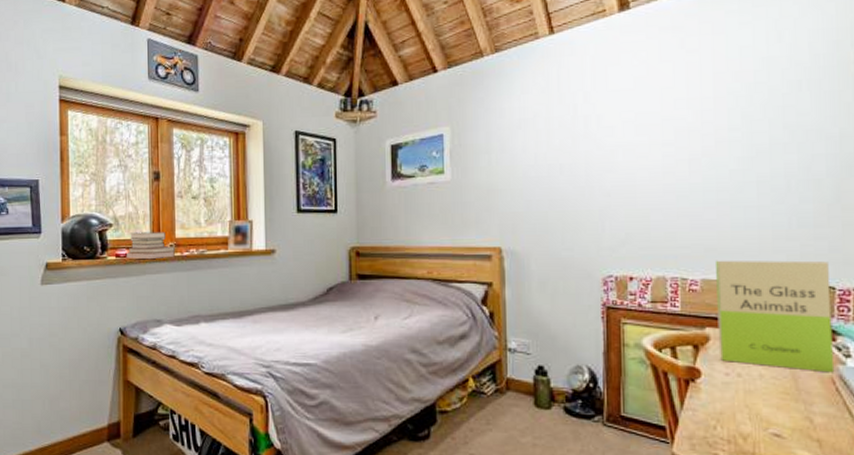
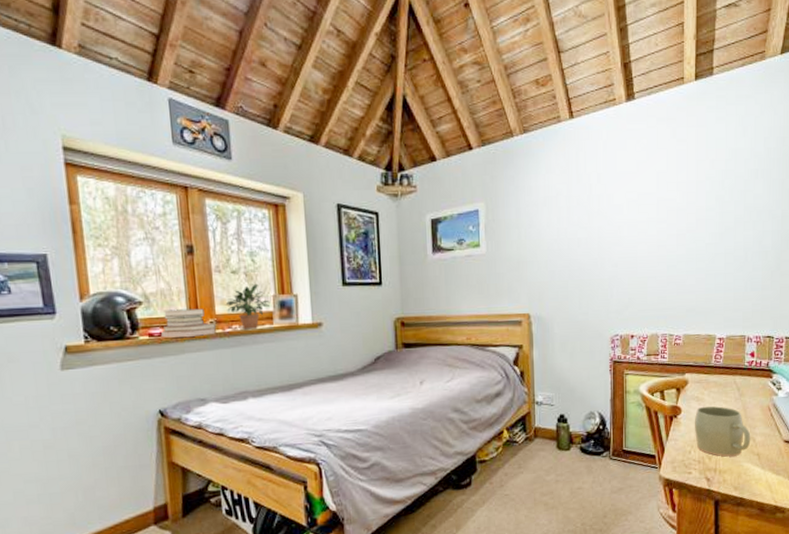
potted plant: none [185,209,226,255] -> present [225,283,271,331]
book: present [714,260,835,373] -> none [693,316,771,403]
mug: none [720,370,806,439] -> present [694,406,751,457]

